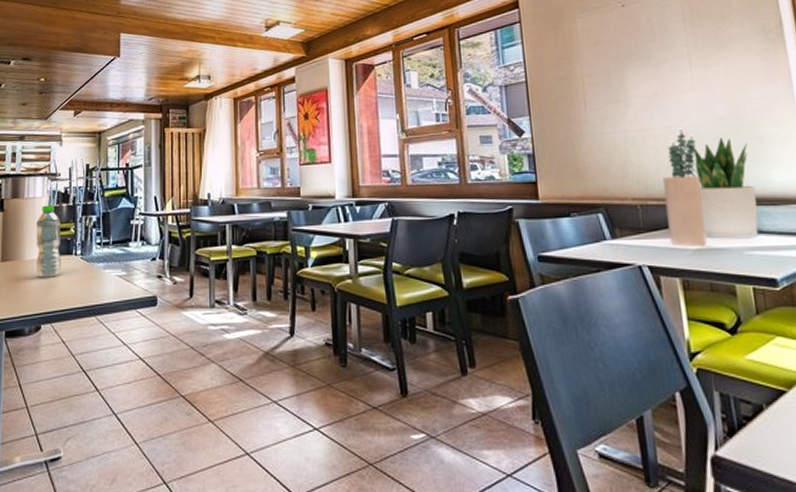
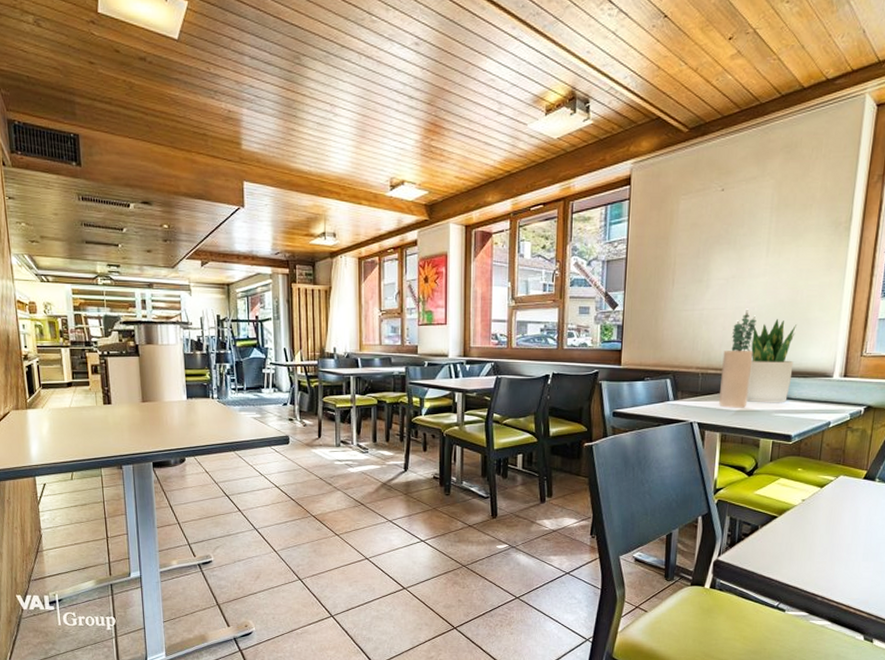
water bottle: present [36,205,62,278] -> none [172,352,200,417]

